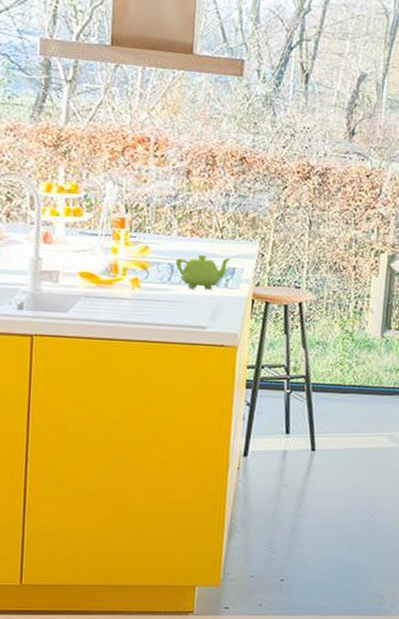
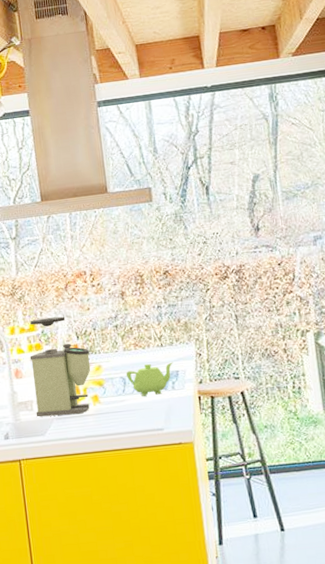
coffee grinder: none [61,180,137,296] -> present [29,316,91,418]

